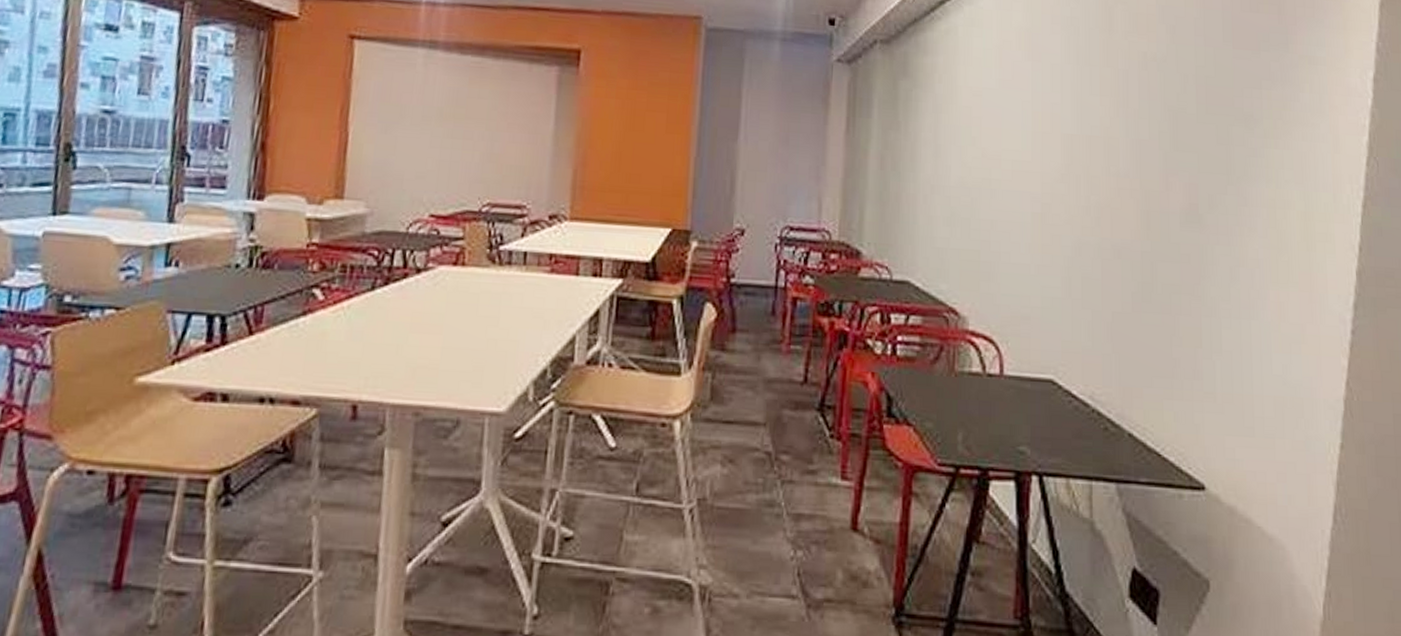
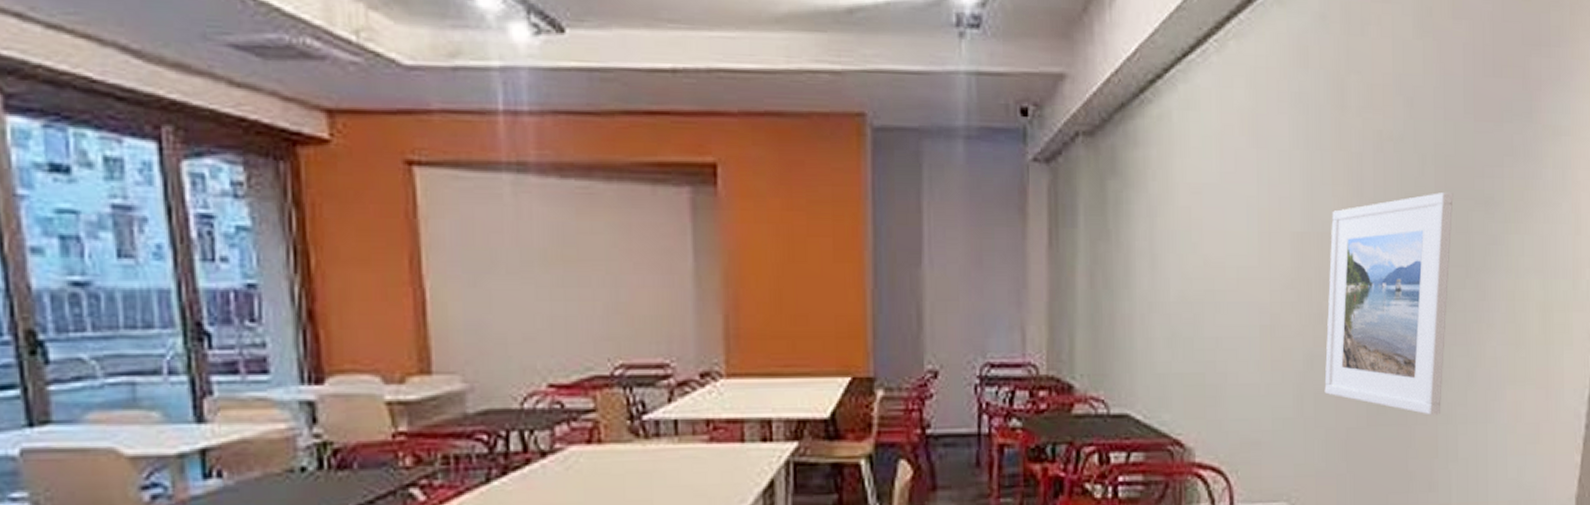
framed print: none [1091,107,1214,308] -> present [1324,191,1454,415]

